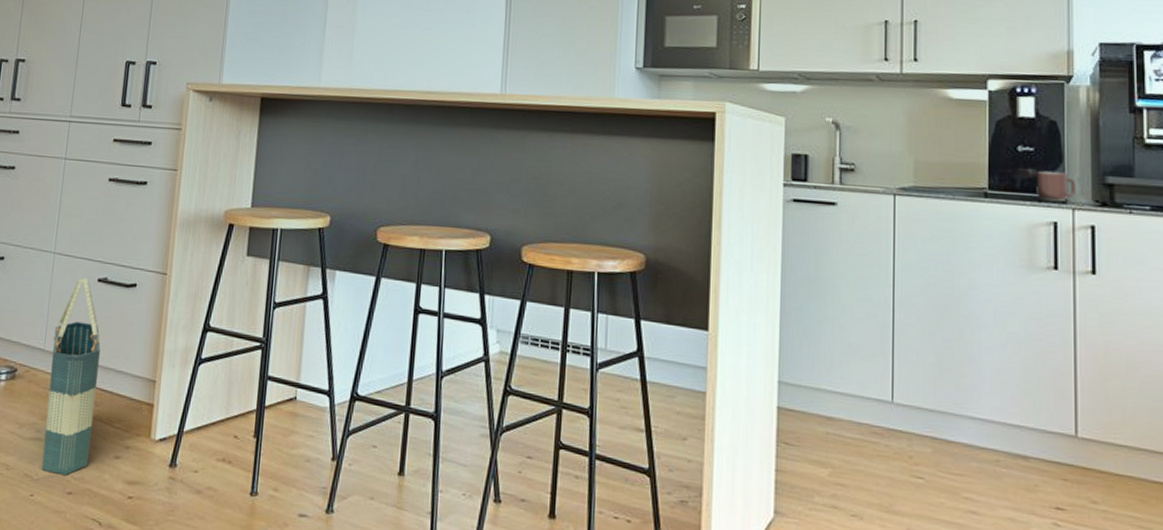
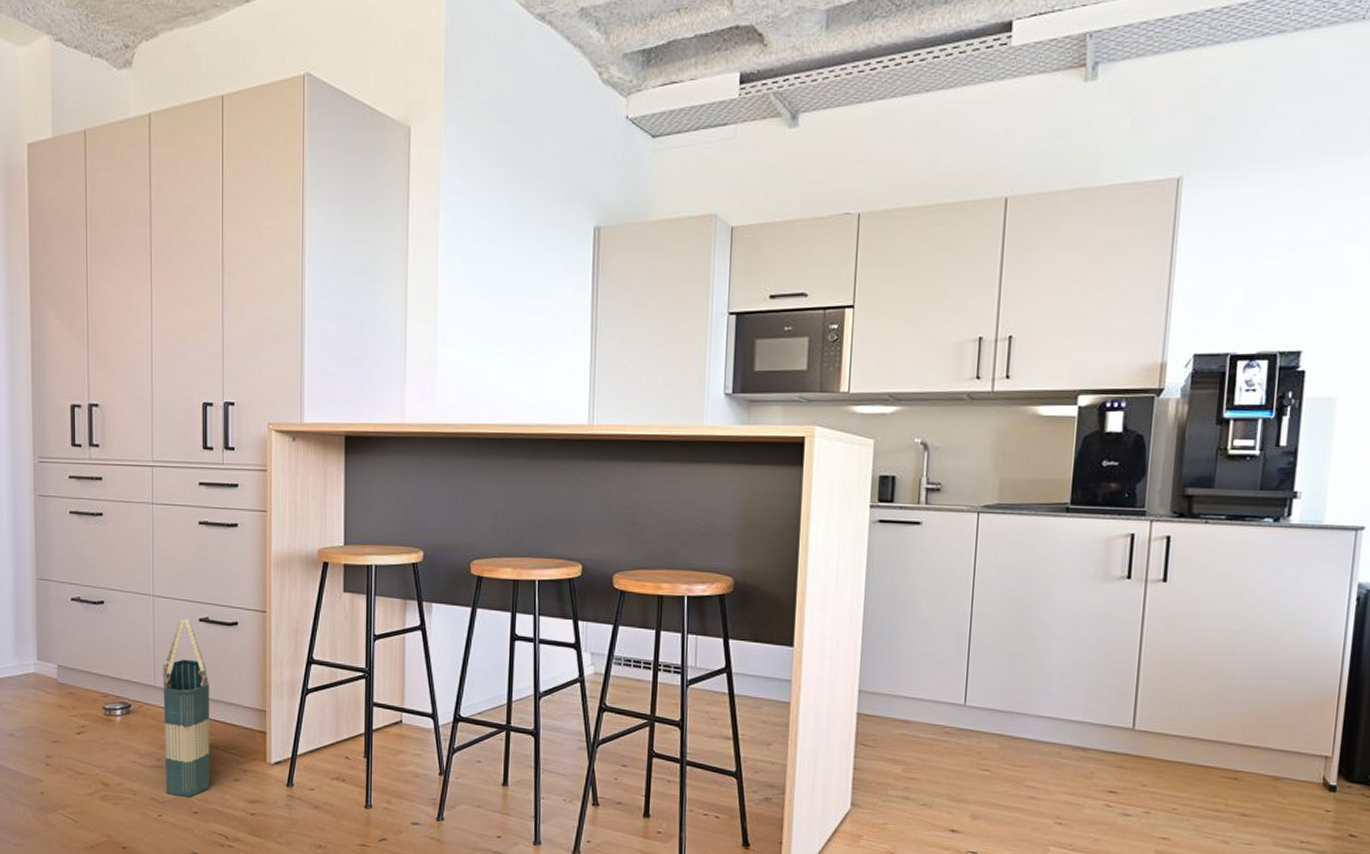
mug: present [1036,171,1077,203] -> none [1117,484,1157,515]

